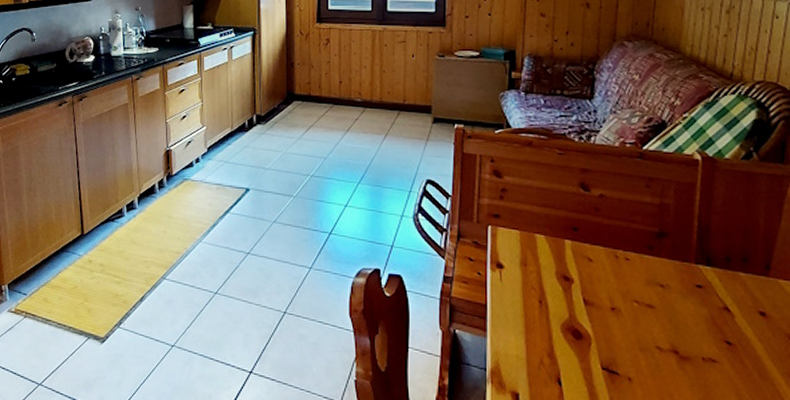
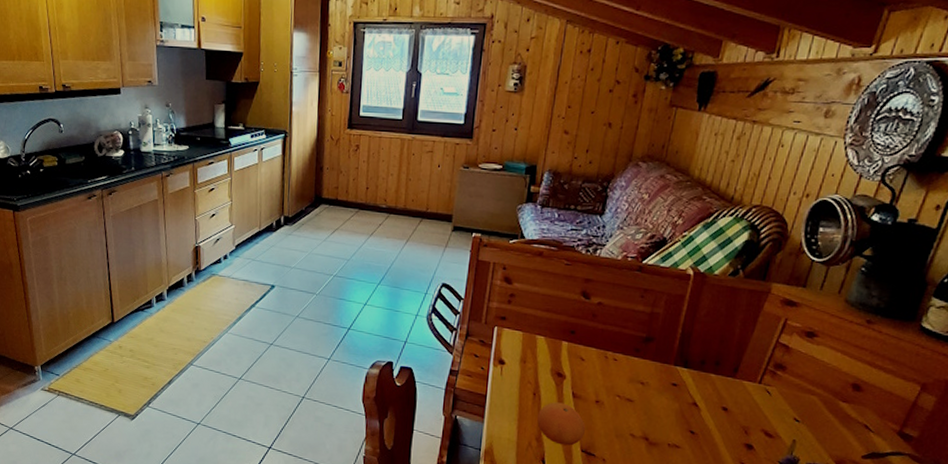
fruit: none [547,310,604,363] -> present [537,402,586,446]

